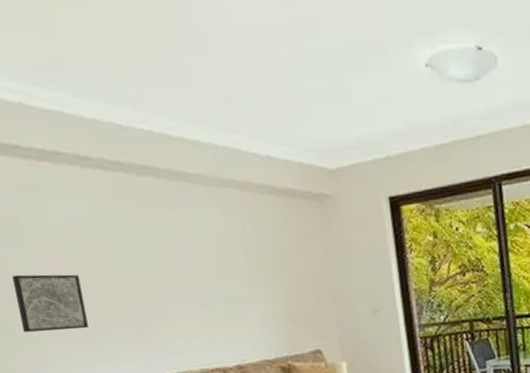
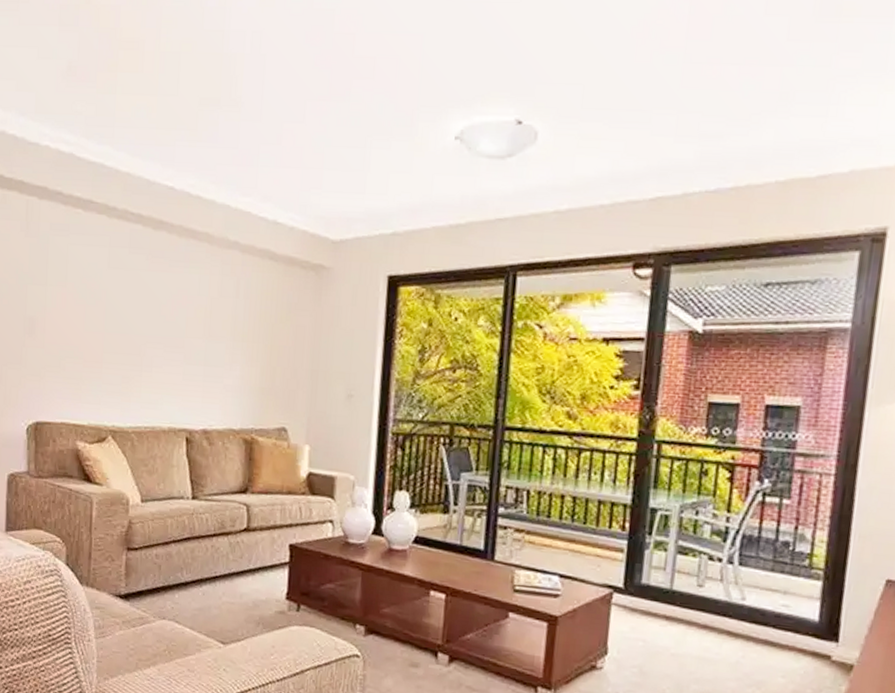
wall art: present [11,274,88,333] -> none [28,310,84,370]

